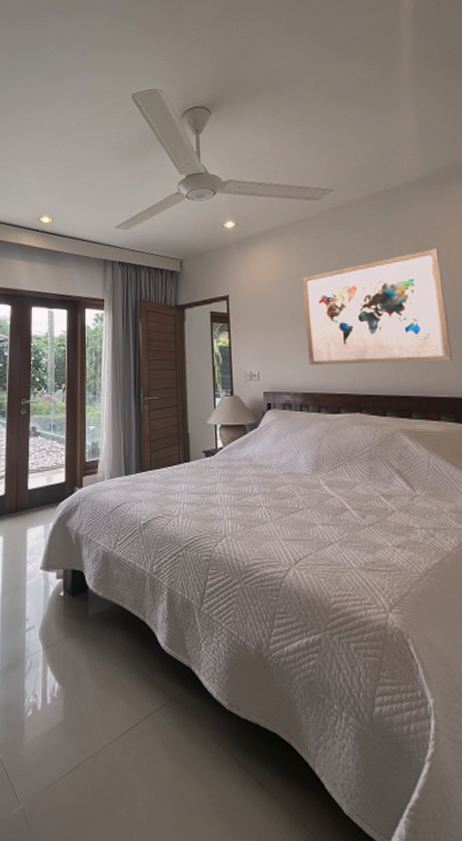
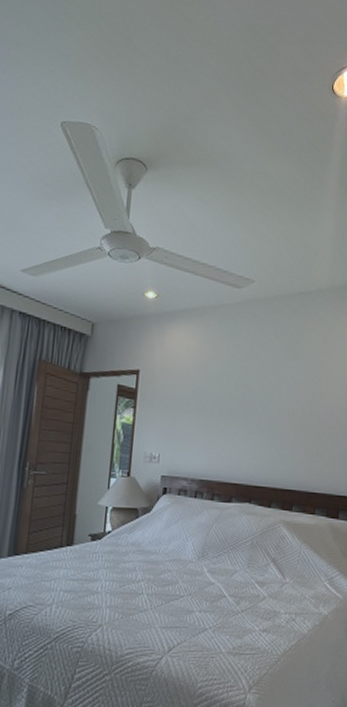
wall art: present [302,248,452,366] -> none [208,355,335,461]

